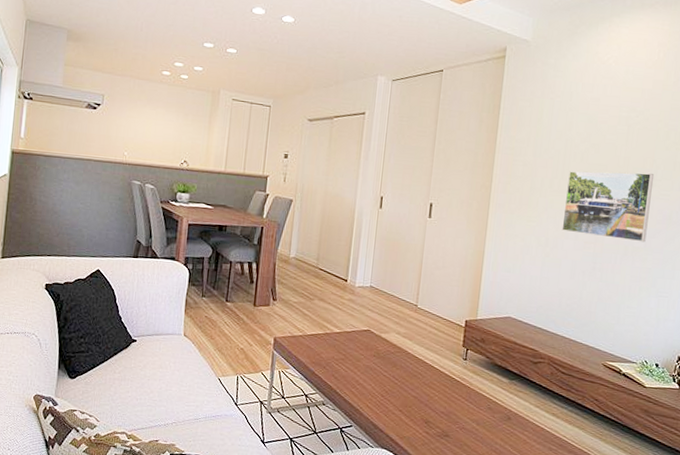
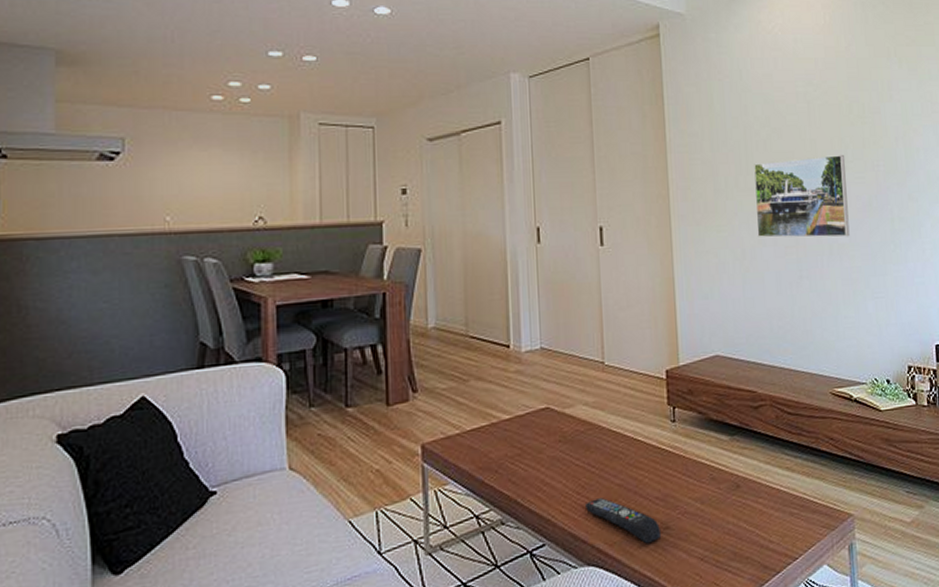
remote control: none [385,402,442,444] -> present [584,498,662,544]

